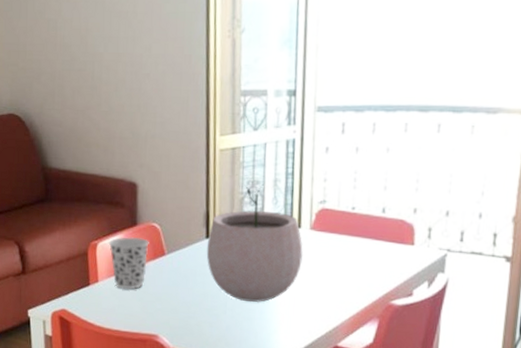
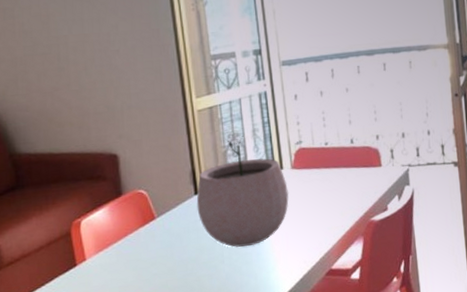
cup: present [108,237,149,290] -> none [93,206,138,262]

